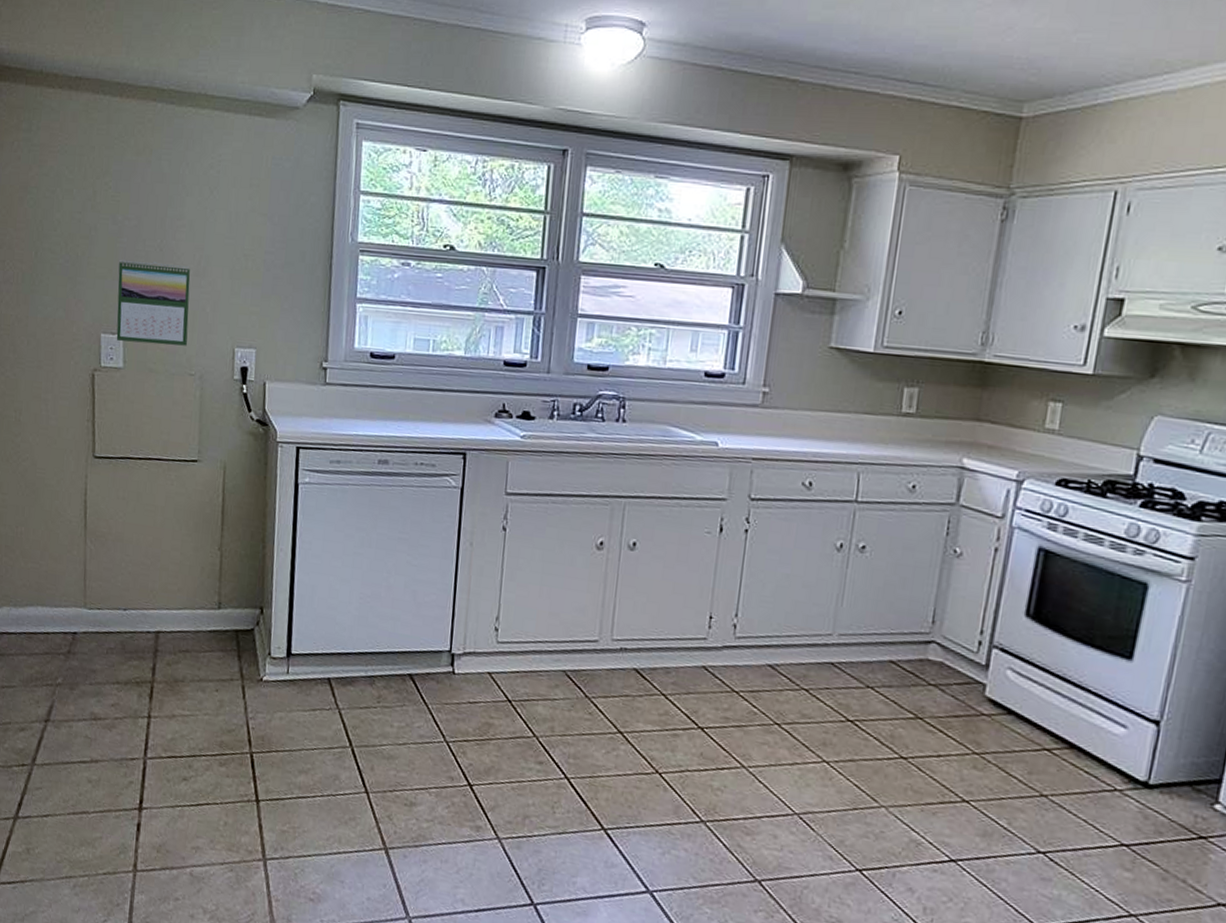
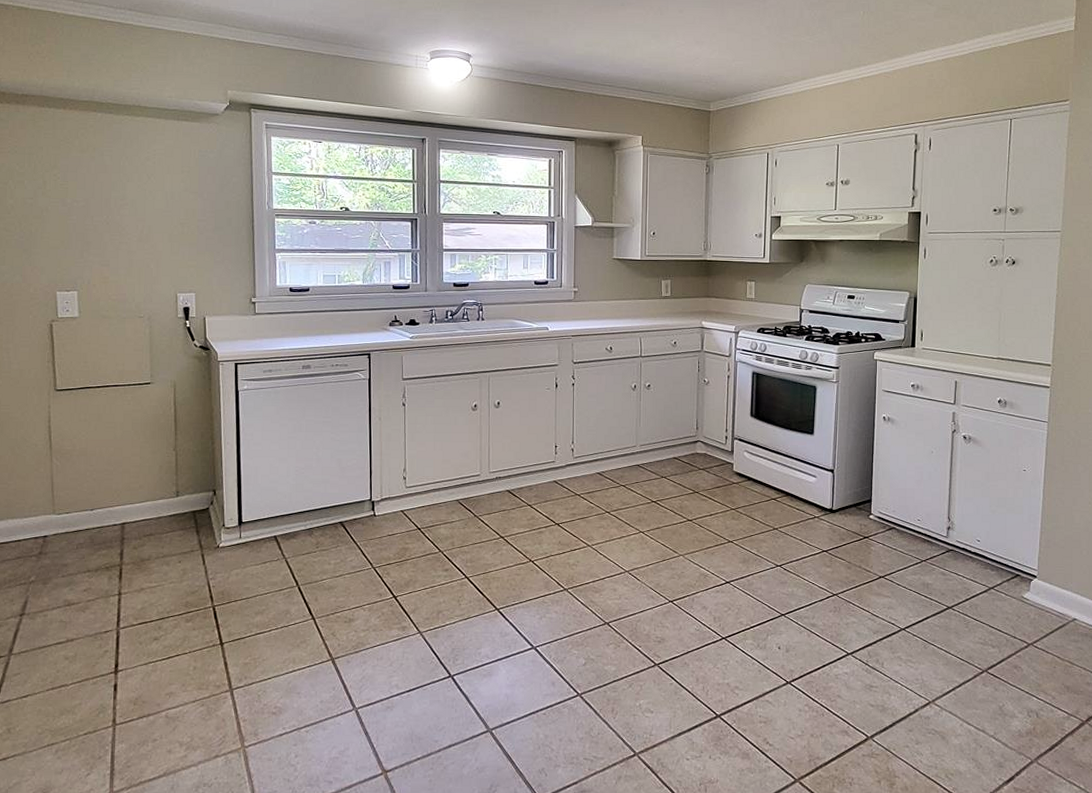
calendar: present [116,259,191,346] -> none [70,233,136,296]

